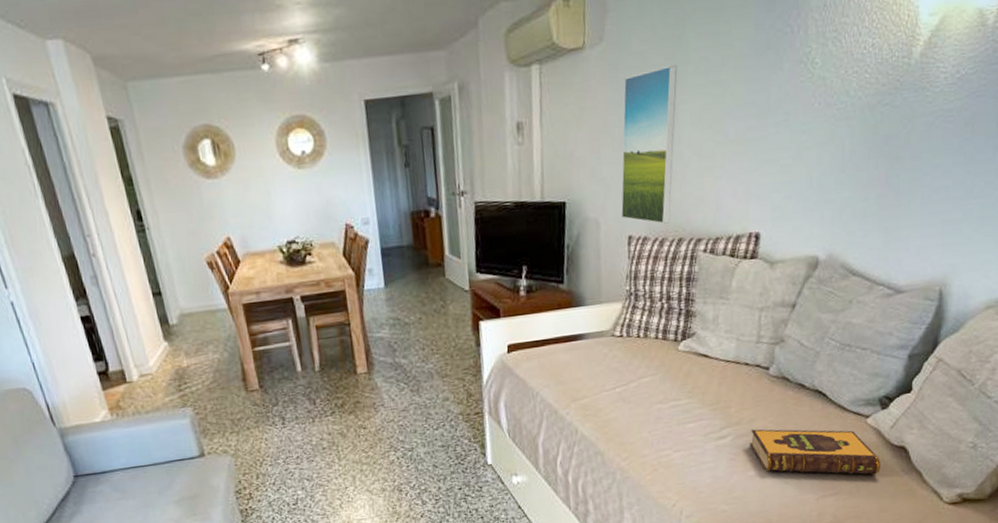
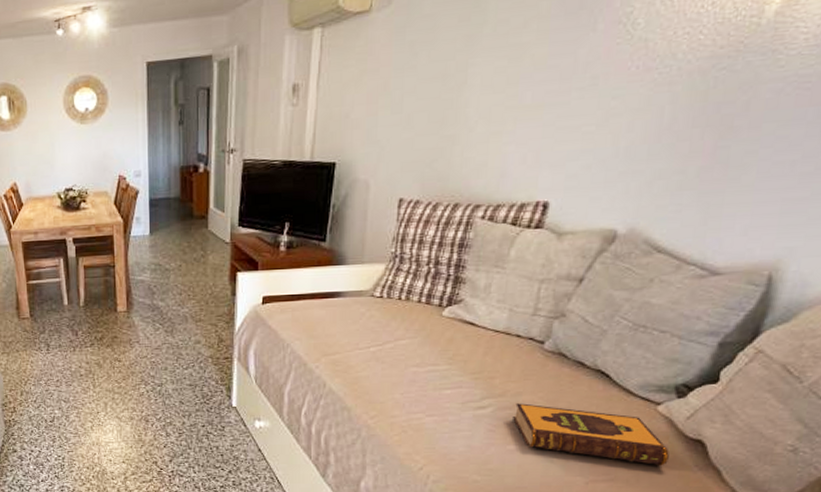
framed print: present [621,64,678,224] -> none [394,26,472,188]

